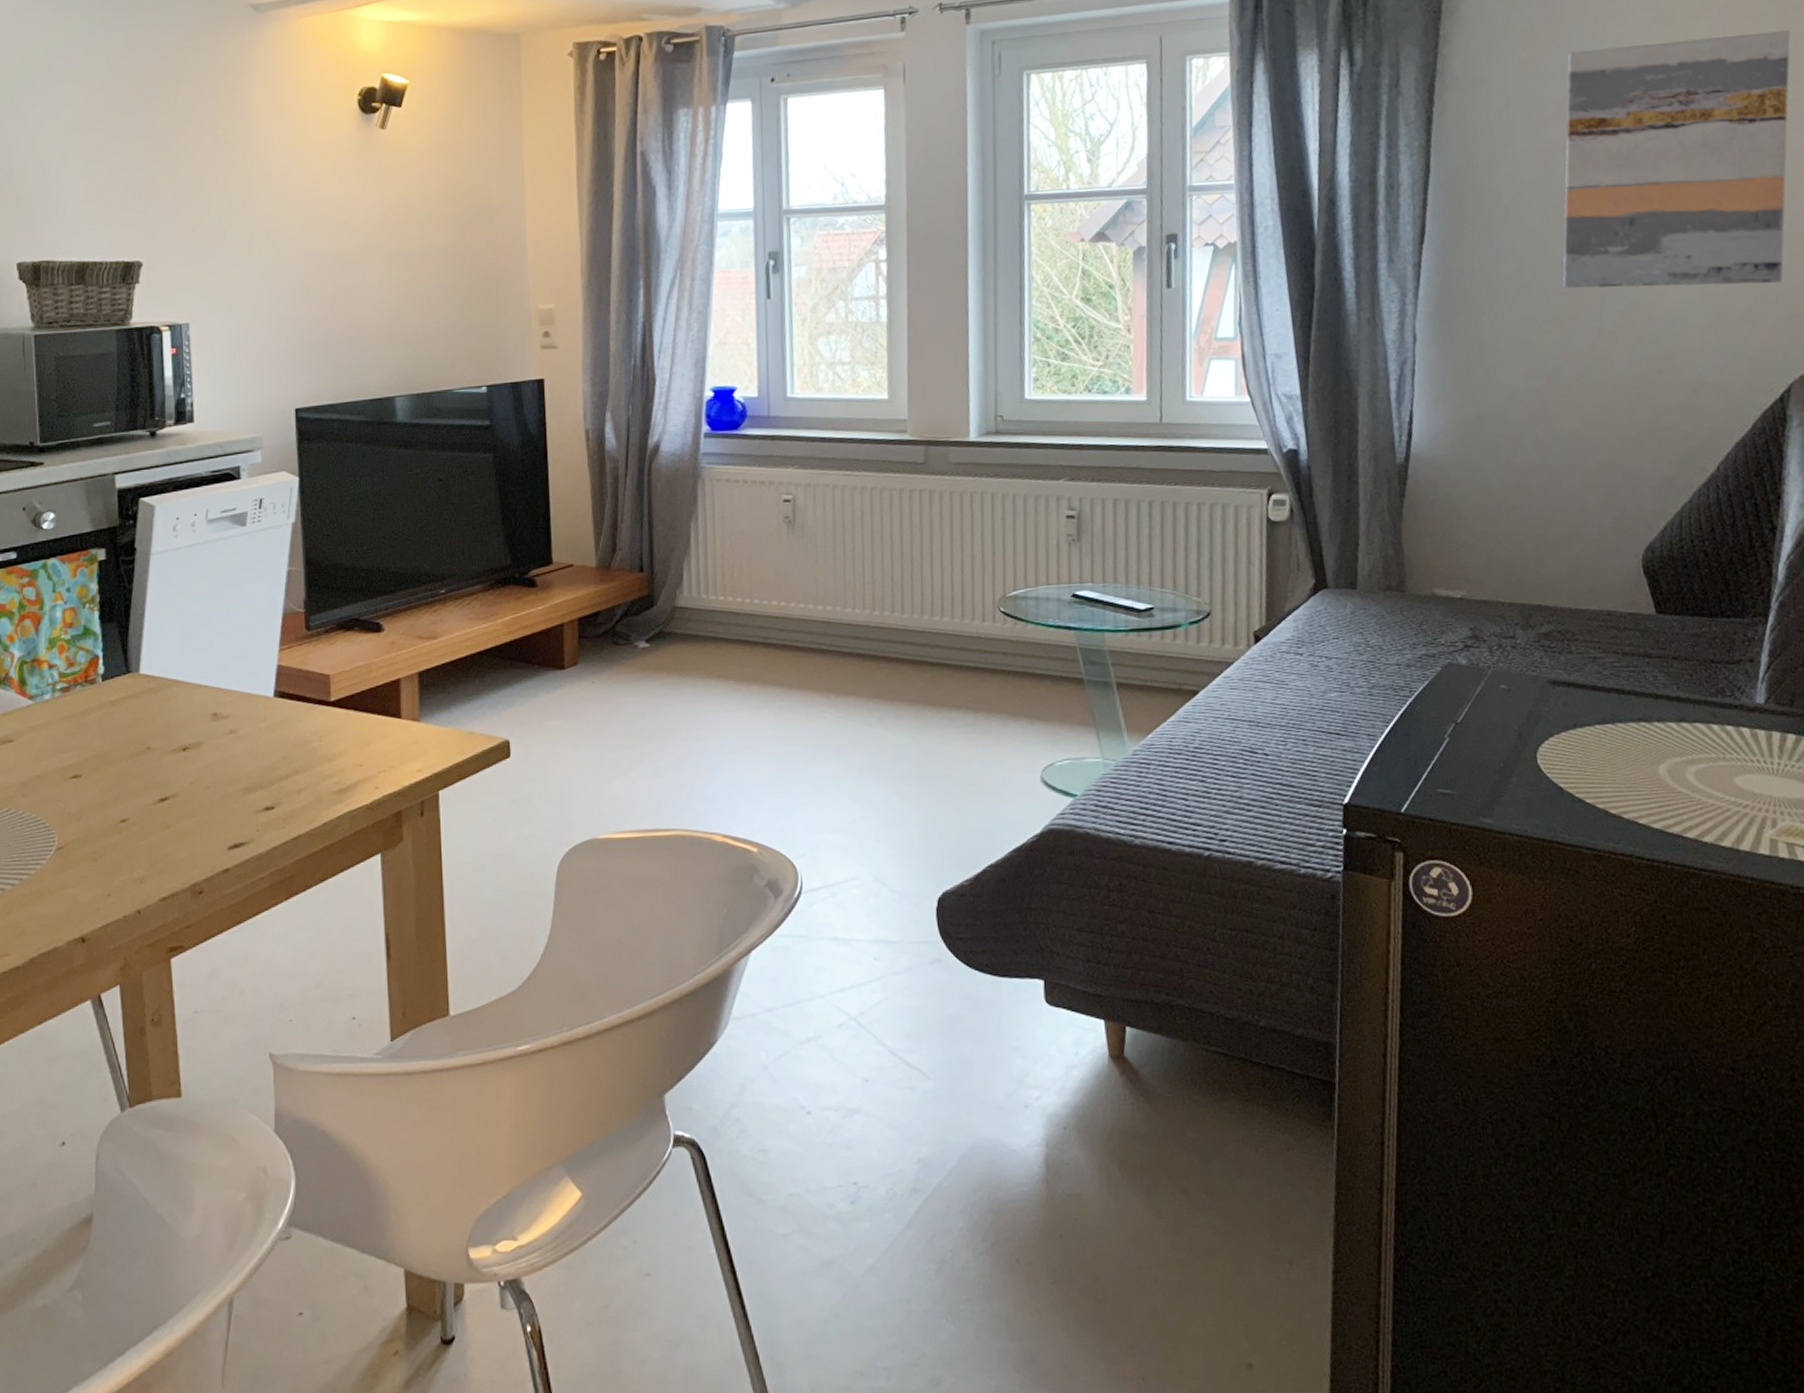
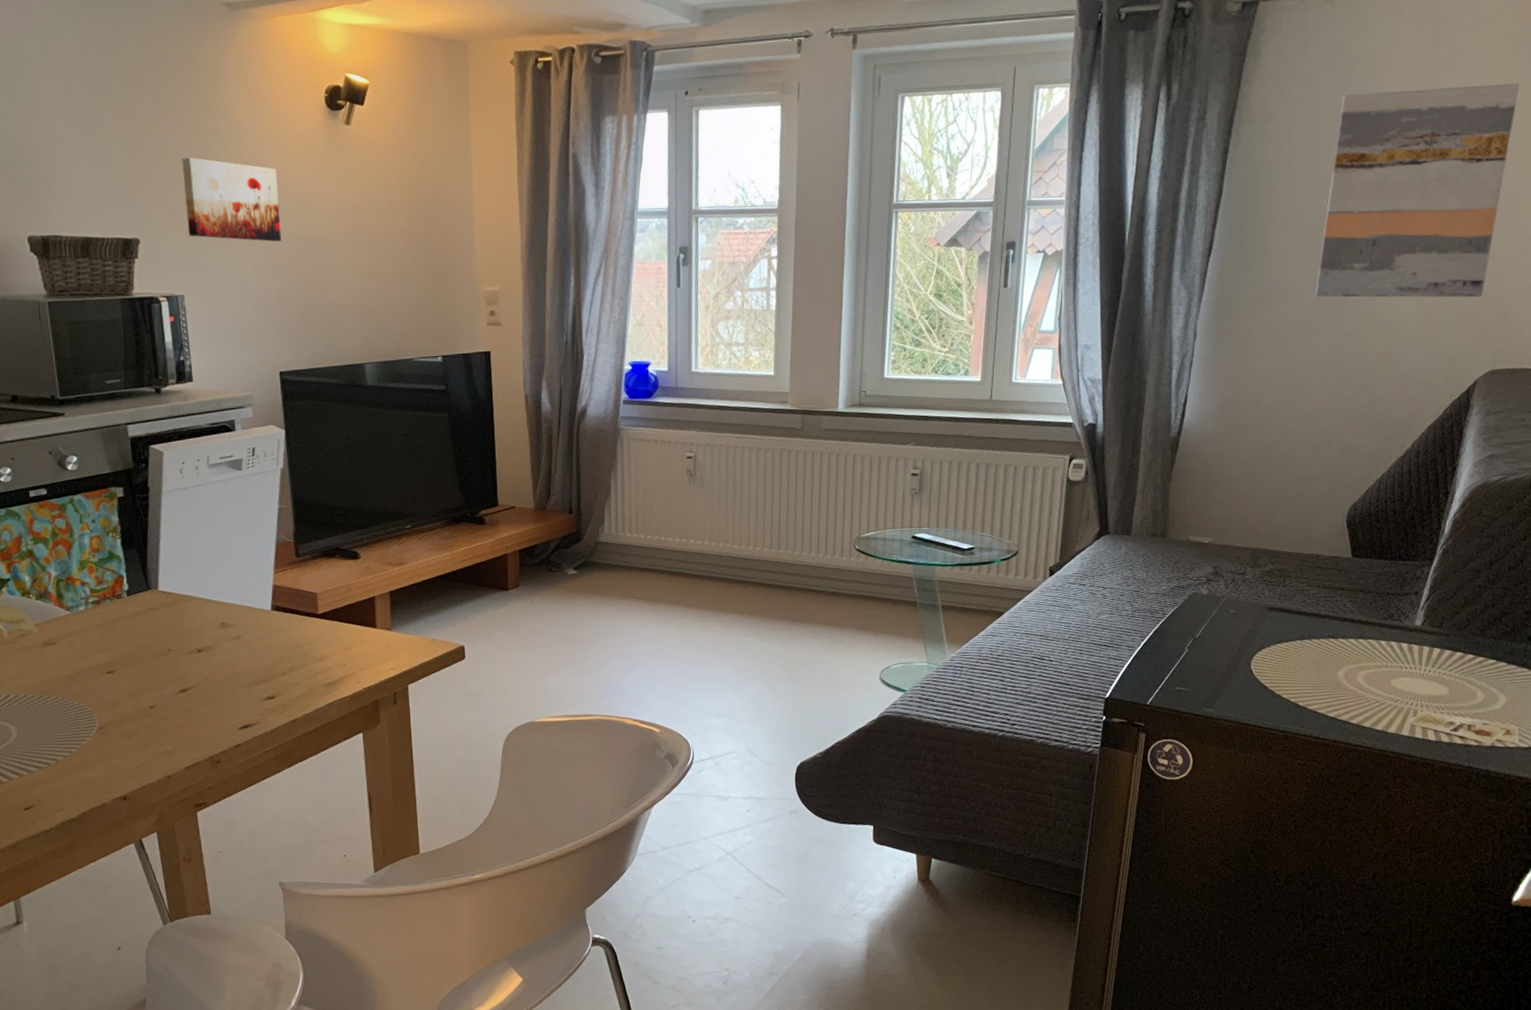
wall art: none [195,170,303,261] -> present [182,157,282,242]

